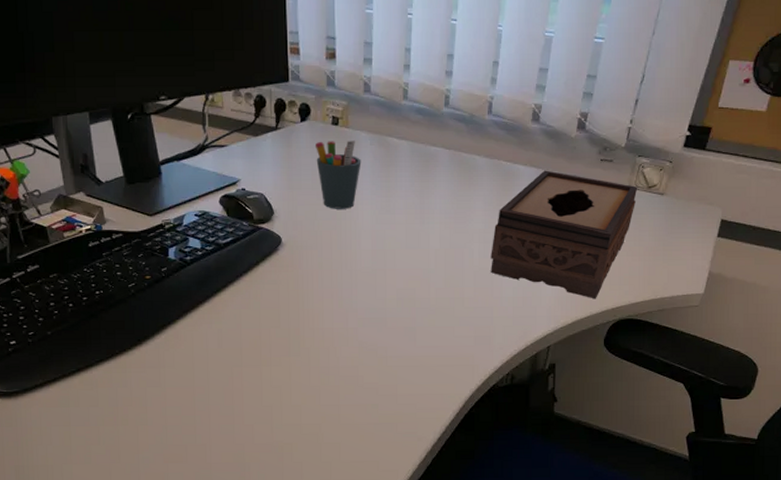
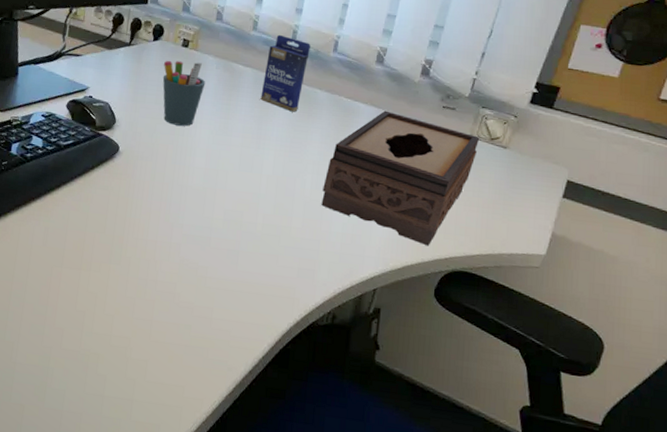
small box: none [419,101,464,182] -> present [260,34,311,112]

